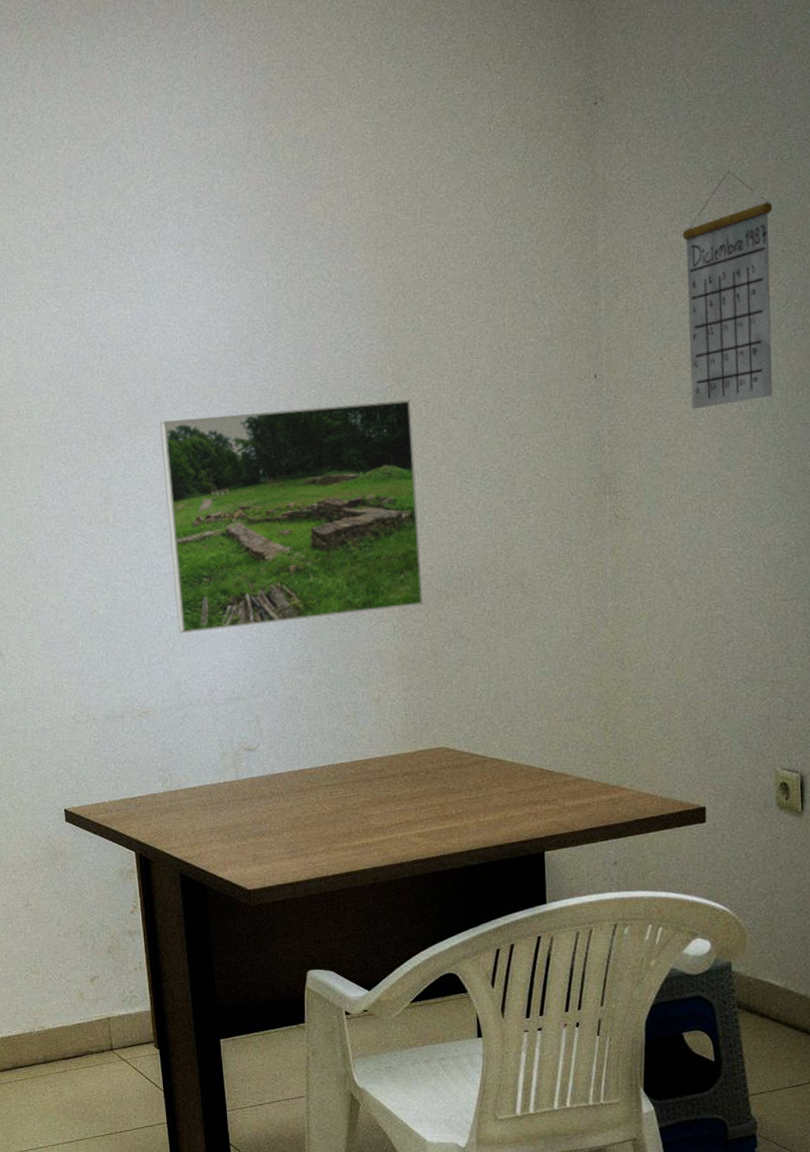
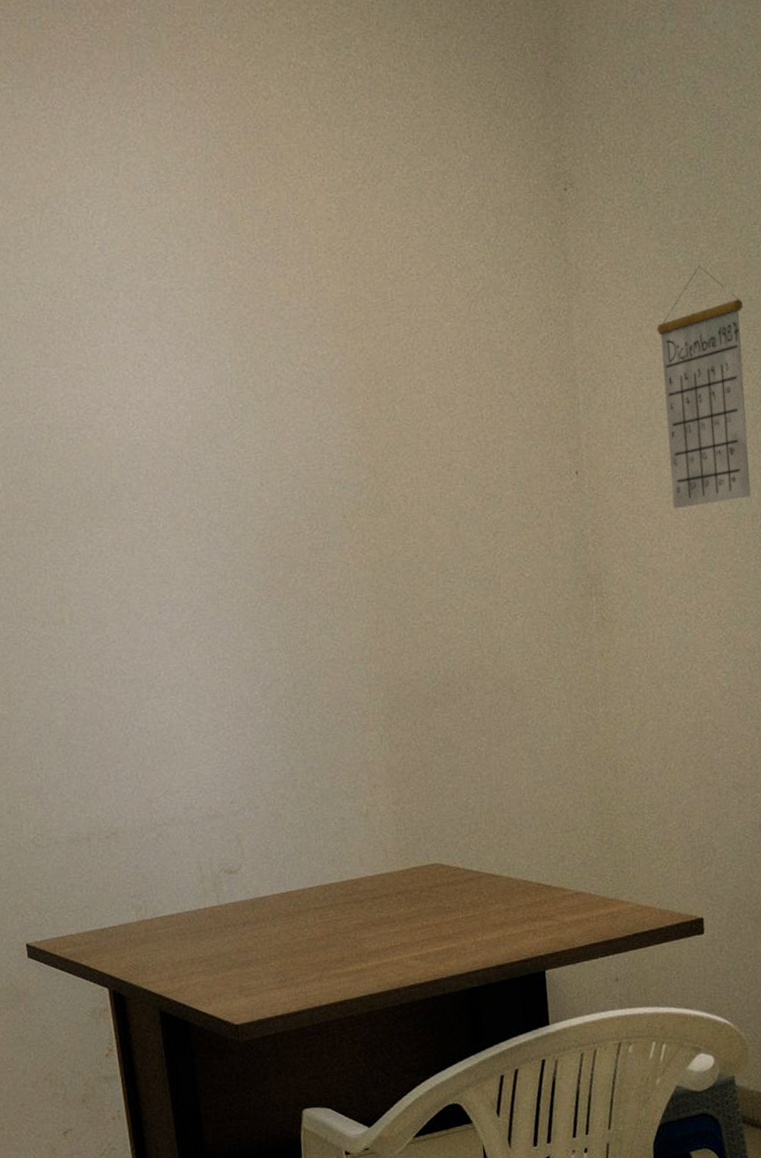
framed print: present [160,400,424,633] -> none [118,494,411,746]

